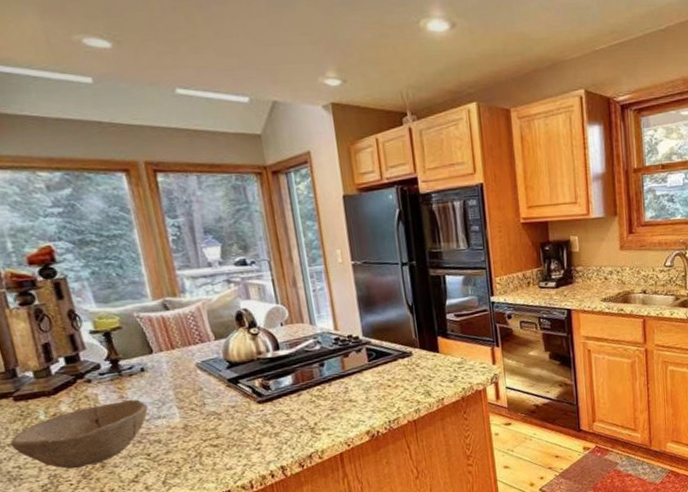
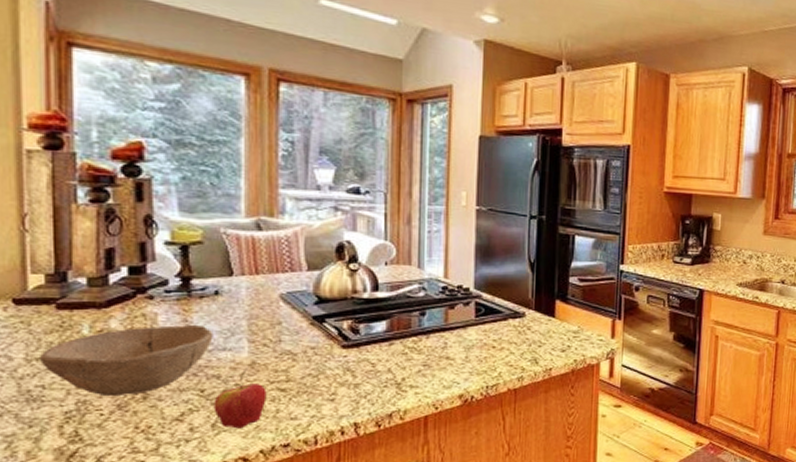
fruit: none [160,430,204,483] -> present [214,367,267,429]

